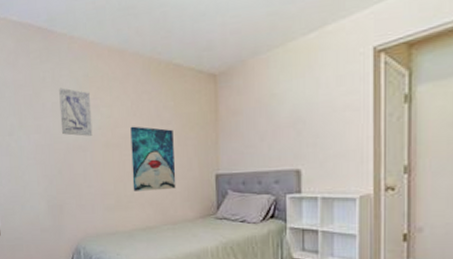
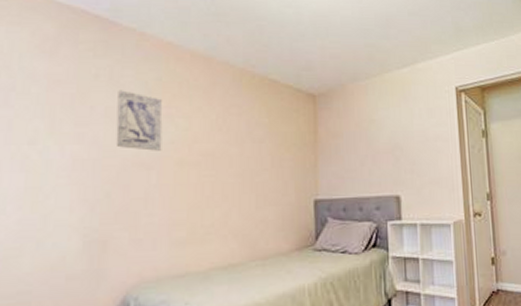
wall art: present [130,126,176,191] -> none [213,142,269,220]

